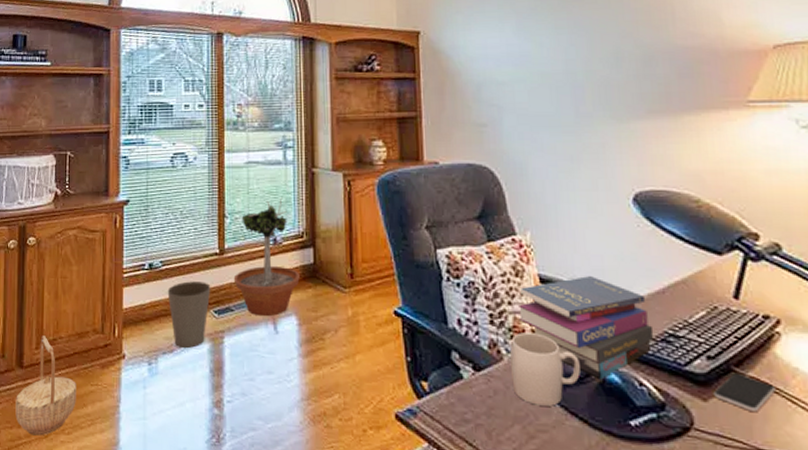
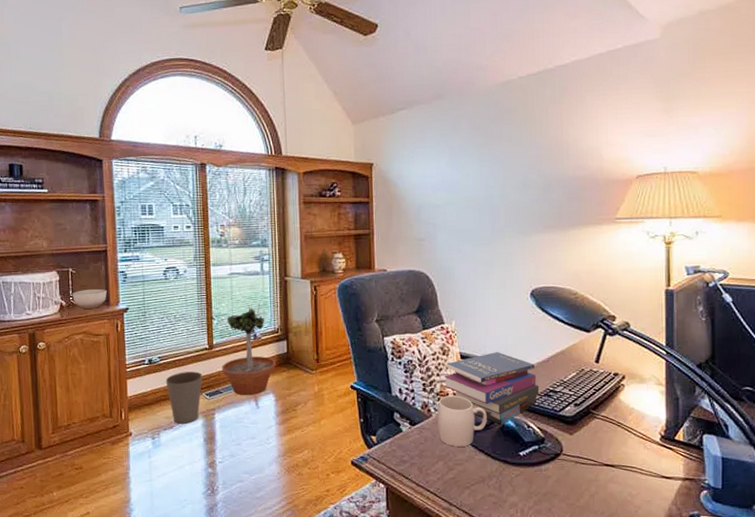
basket: present [15,336,76,436] -> none [37,422,92,501]
bowl: none [69,176,106,199] -> present [72,288,107,309]
smartphone: present [712,372,777,413] -> none [577,414,619,440]

